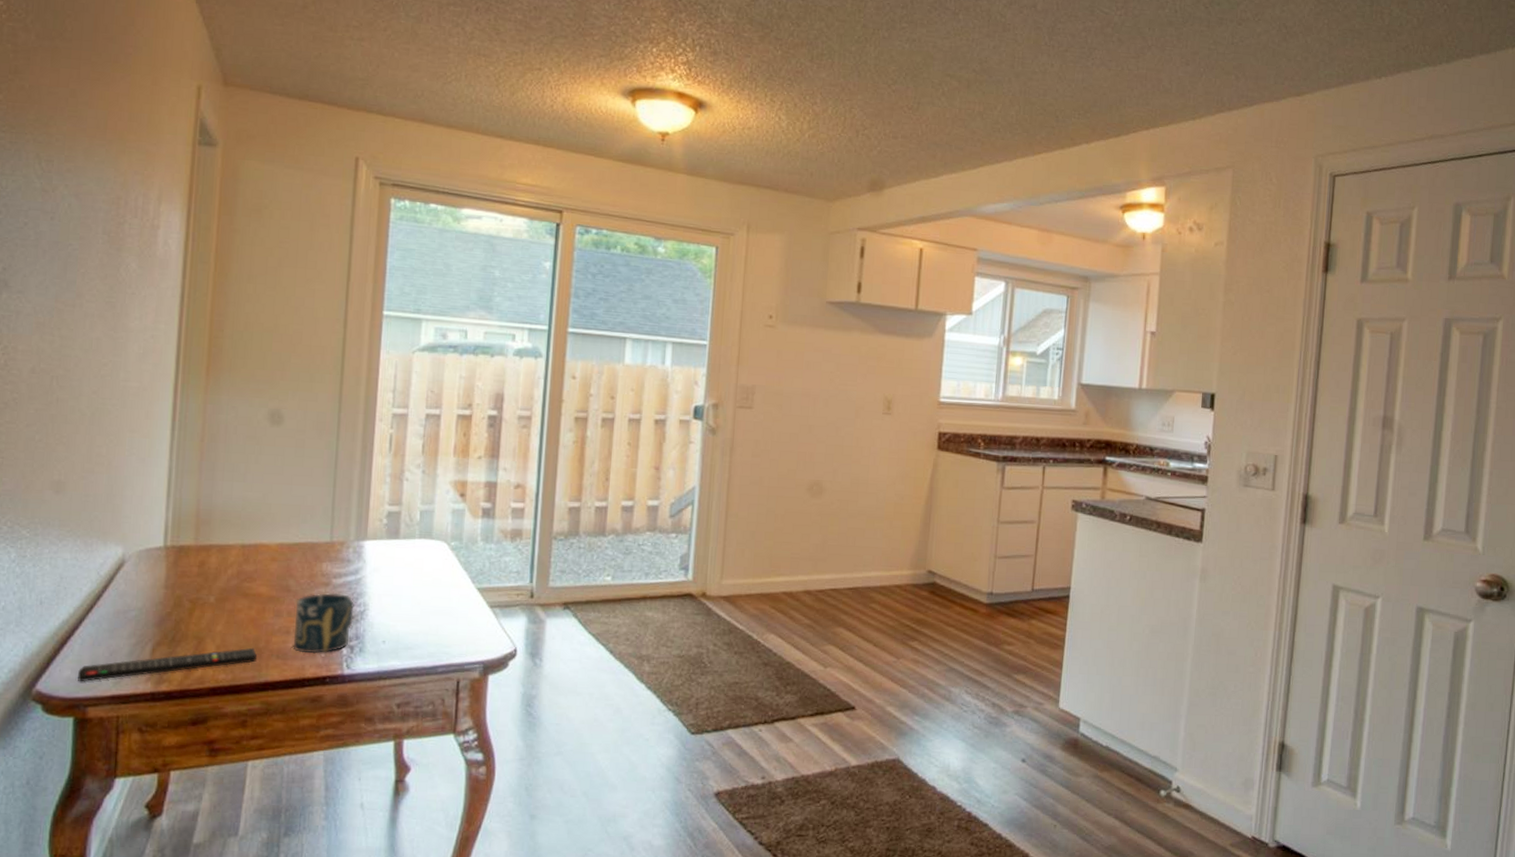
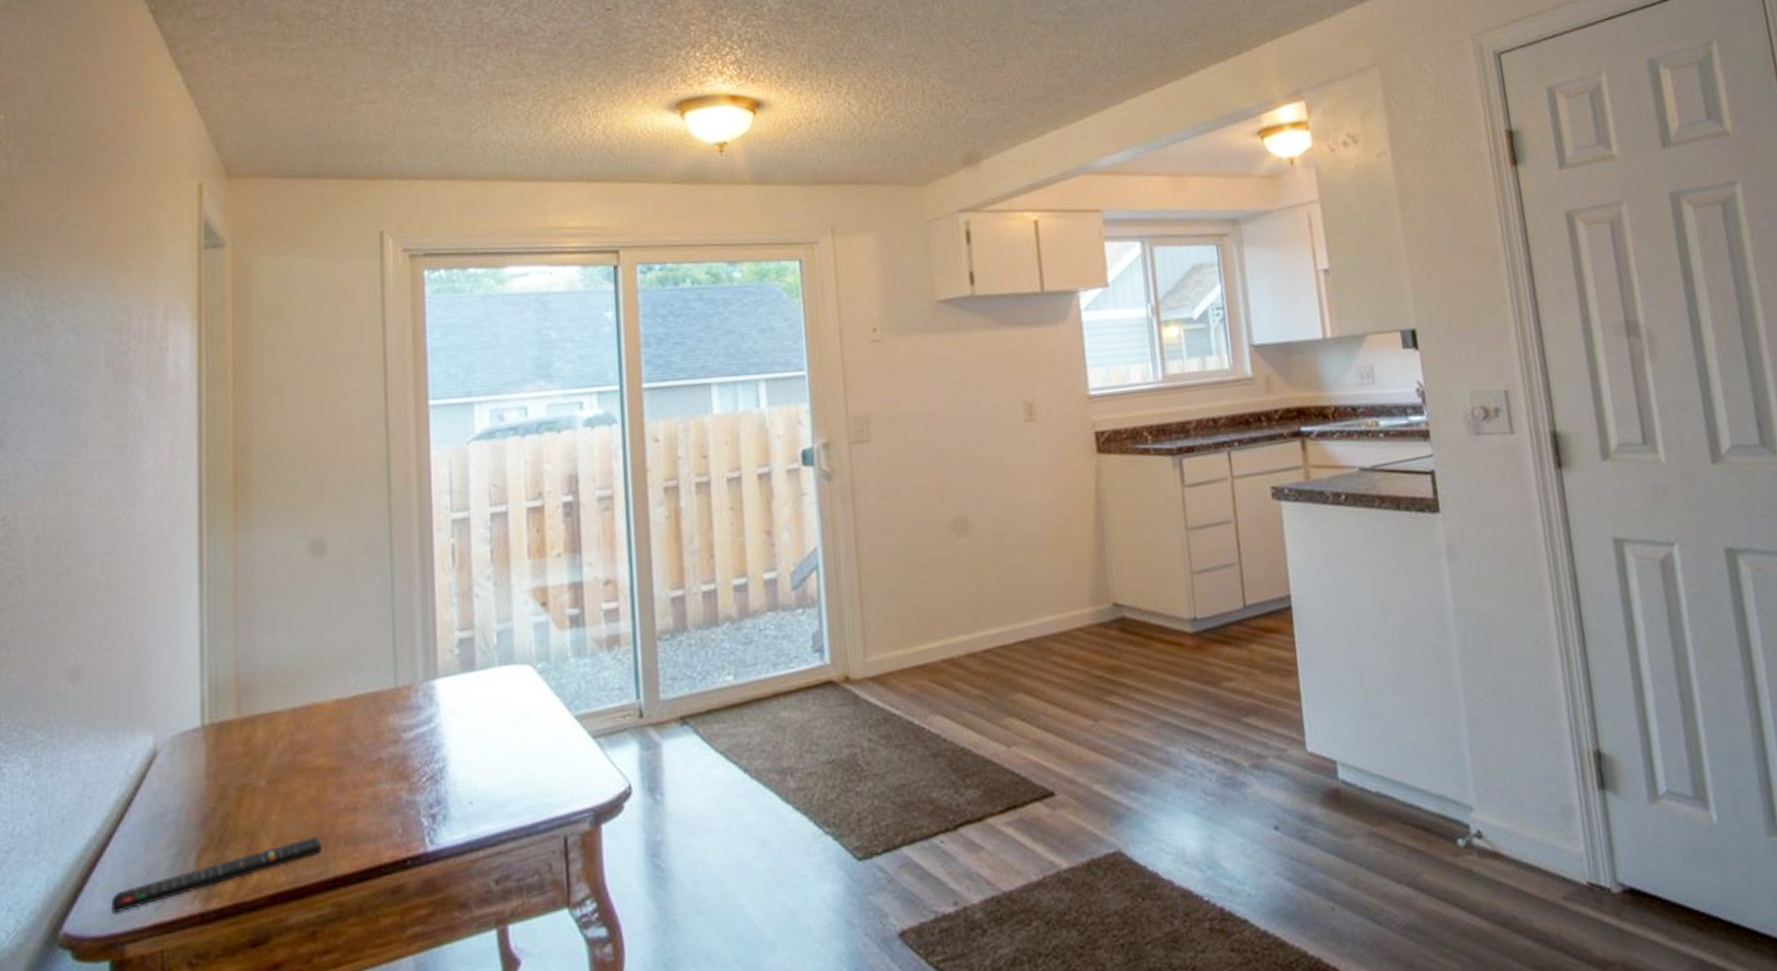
cup: present [293,593,354,654] -> none [362,750,432,833]

